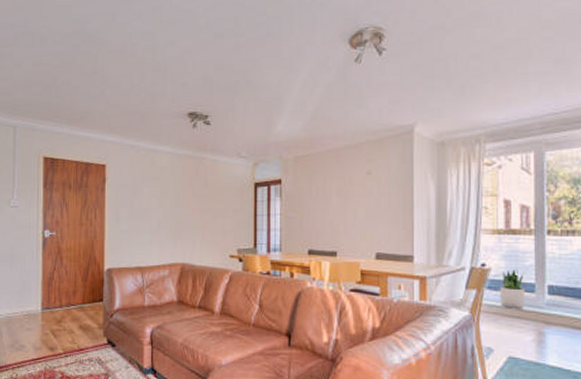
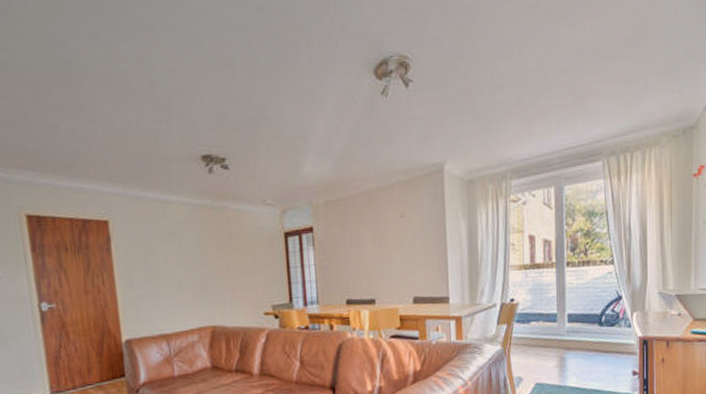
planter: present [500,269,525,308] -> none [527,301,549,339]

